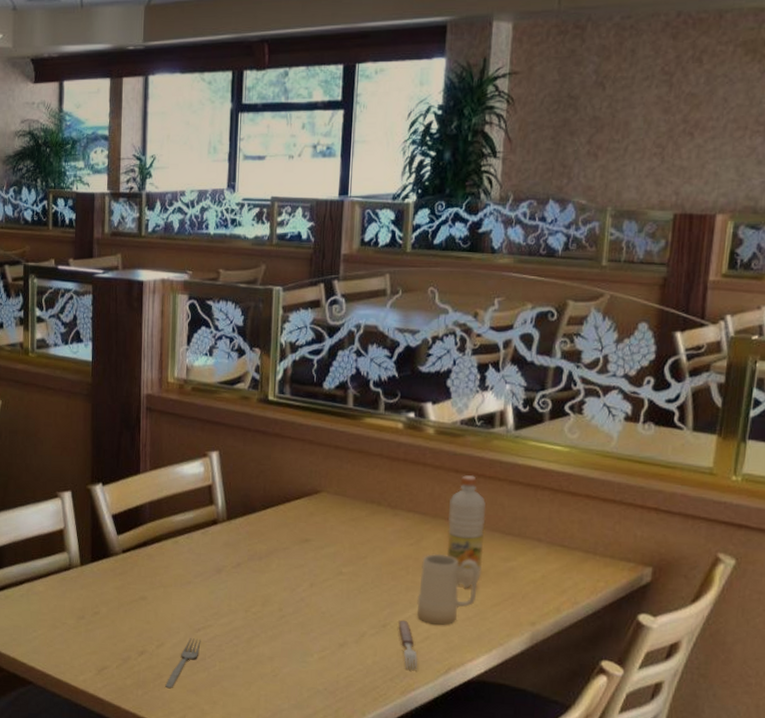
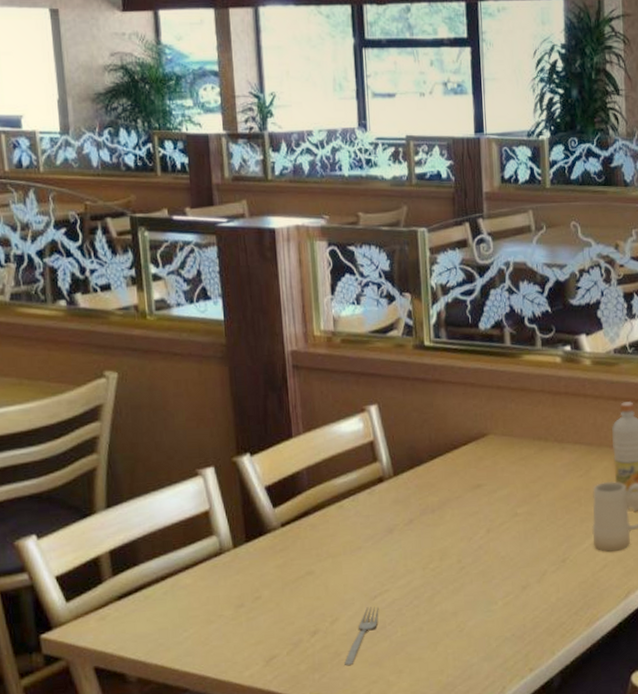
fork: present [398,620,418,670] -> none [577,551,599,600]

